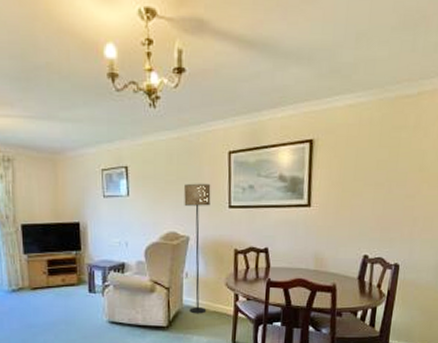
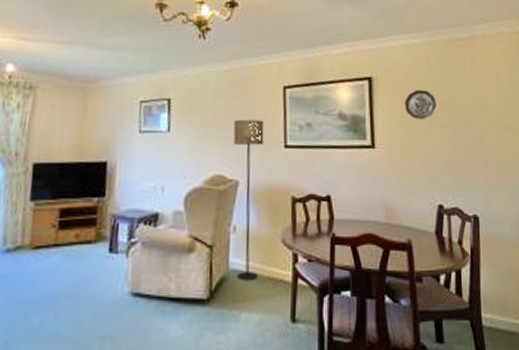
decorative plate: none [342,150,374,179] -> present [404,89,436,119]

